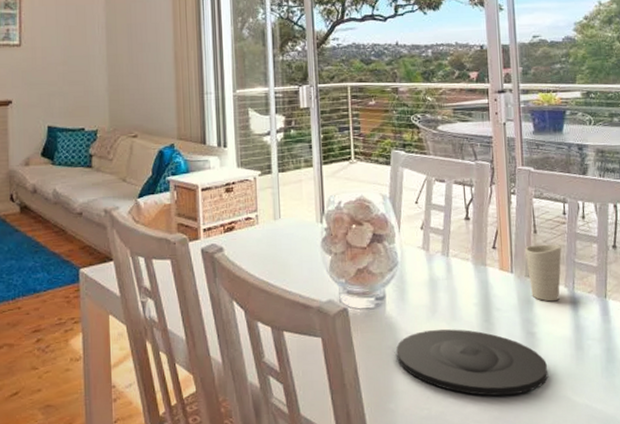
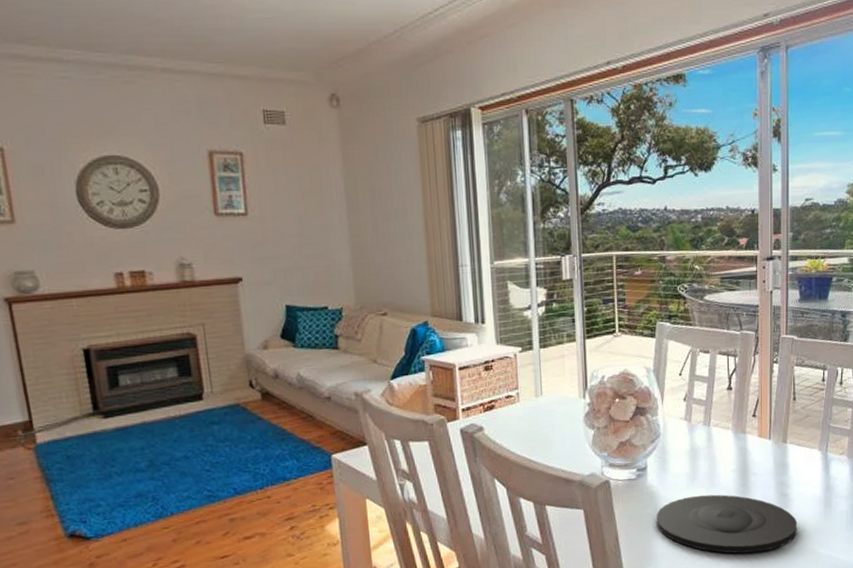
cup: present [524,244,562,302] -> none [783,409,818,465]

